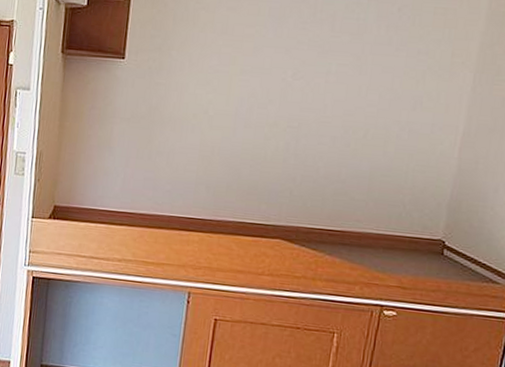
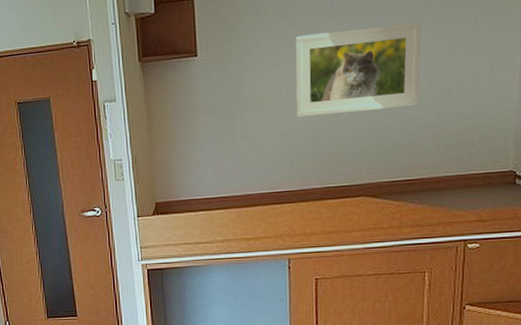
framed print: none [221,57,365,153] -> present [295,22,421,118]

